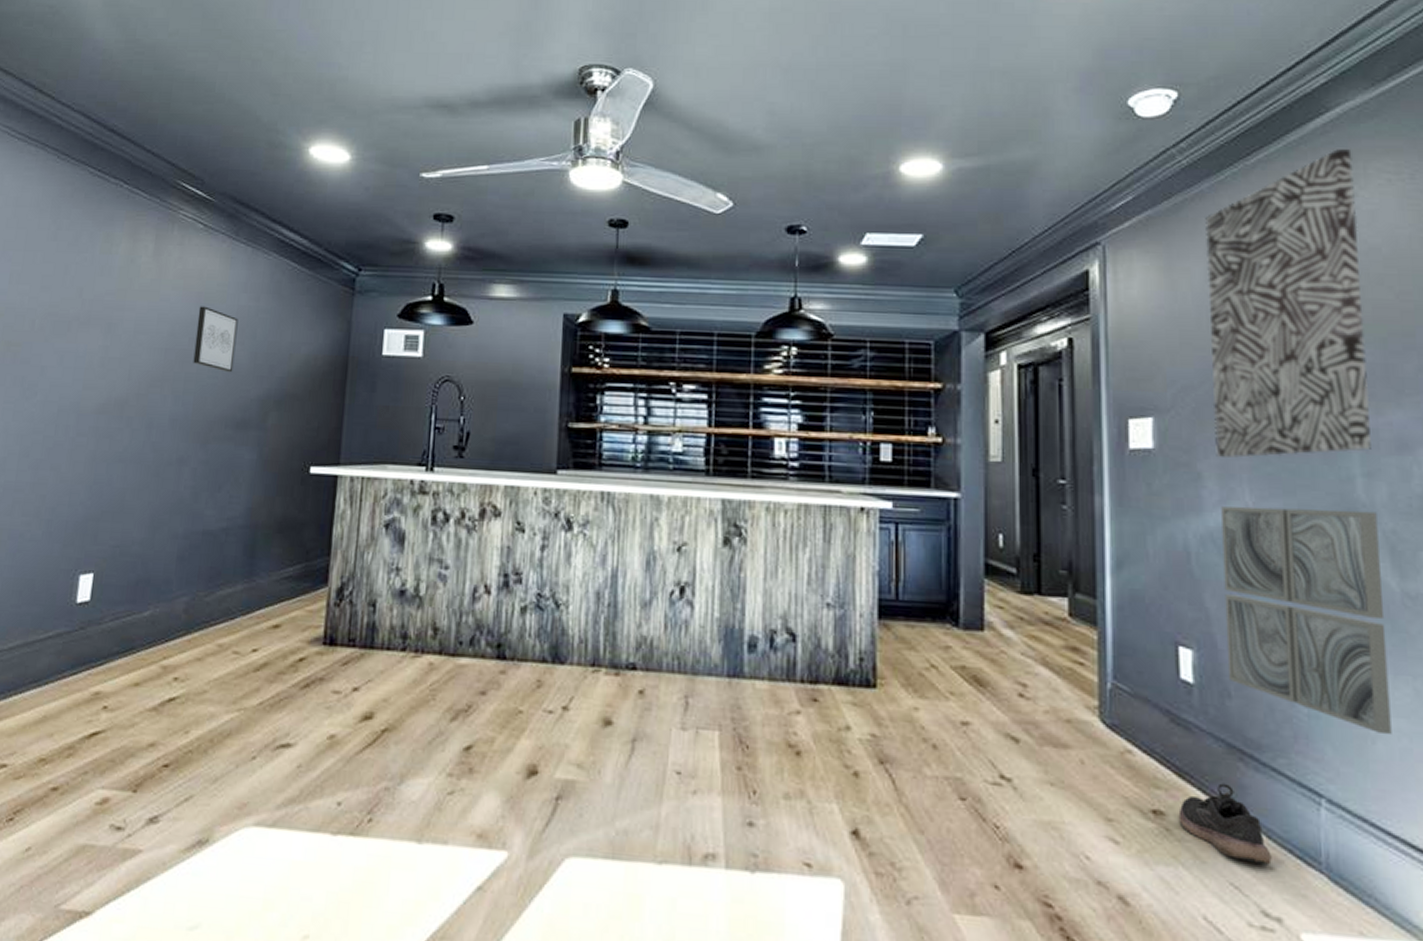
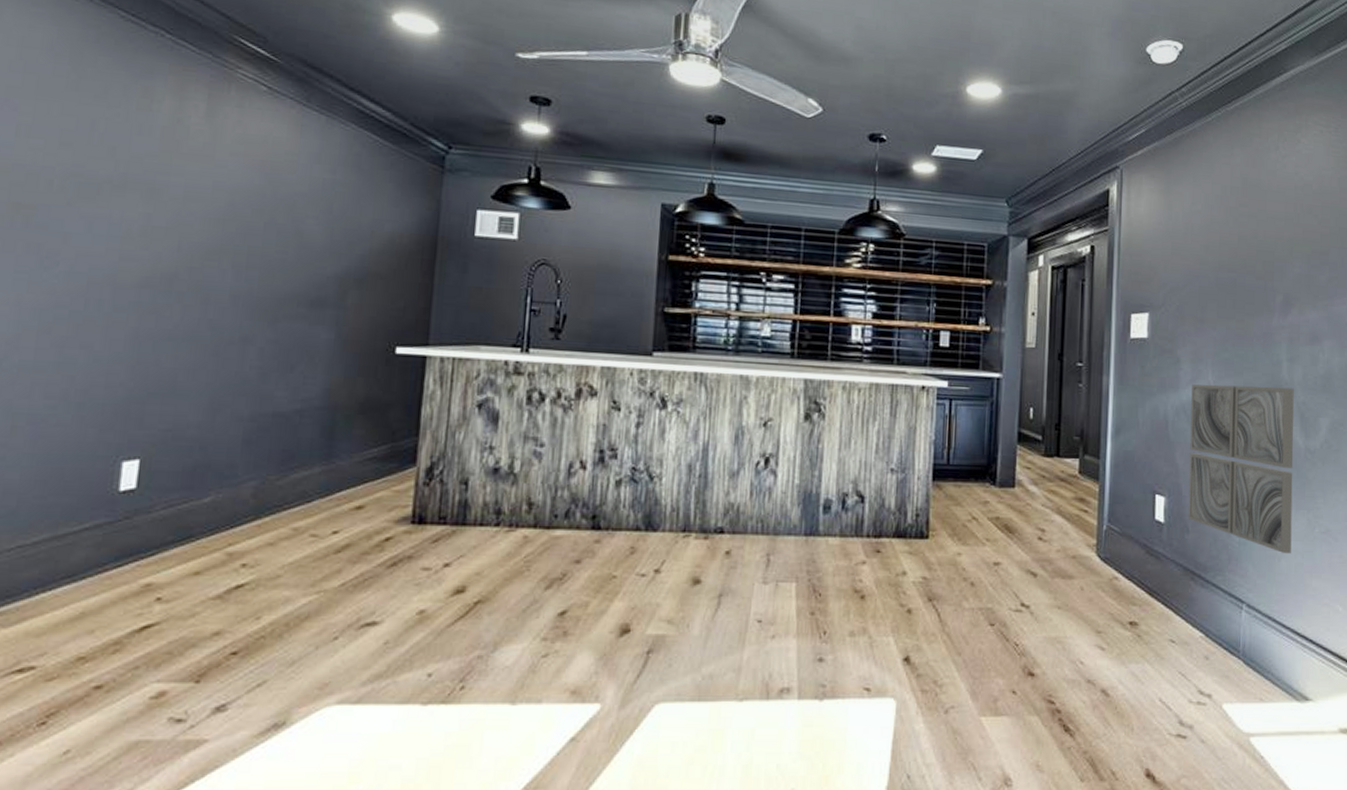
wall art: present [193,306,238,373] -> none [257,175,311,248]
shoe: present [1178,783,1272,865] -> none [1147,598,1208,656]
wall art: present [1205,149,1371,458] -> none [1191,103,1299,346]

